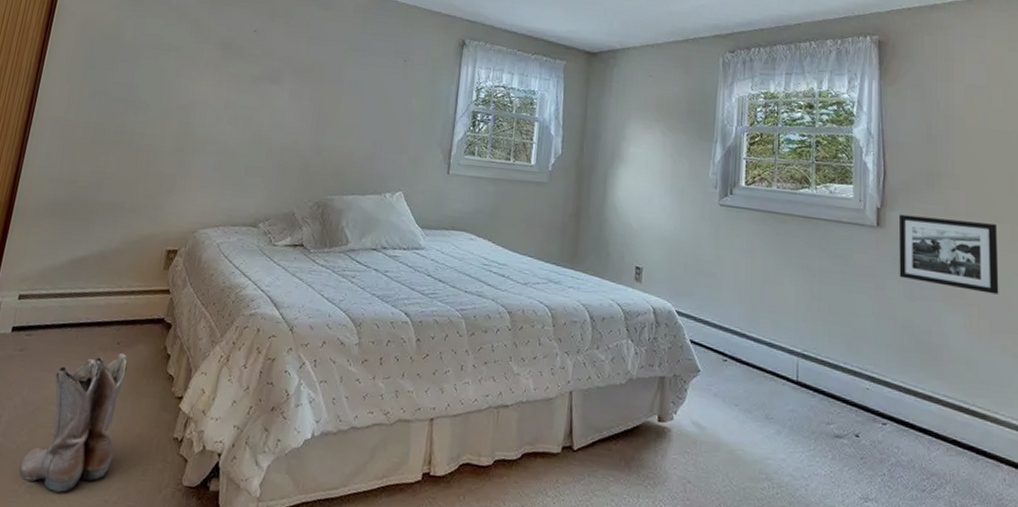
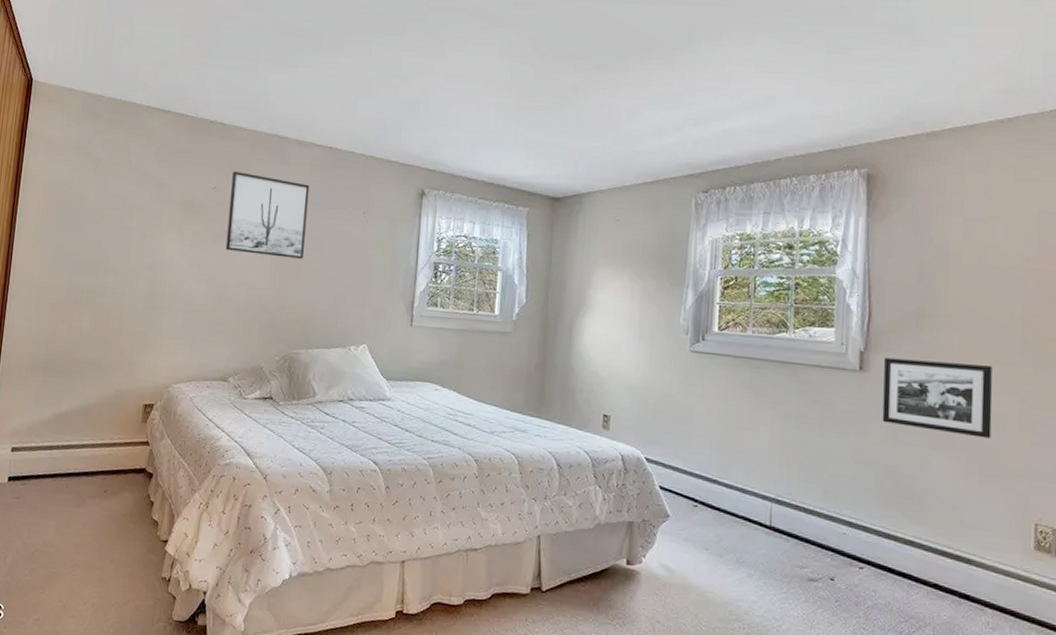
boots: present [18,352,128,493] -> none [25,500,115,625]
wall art: none [263,14,352,104] -> present [225,170,310,259]

